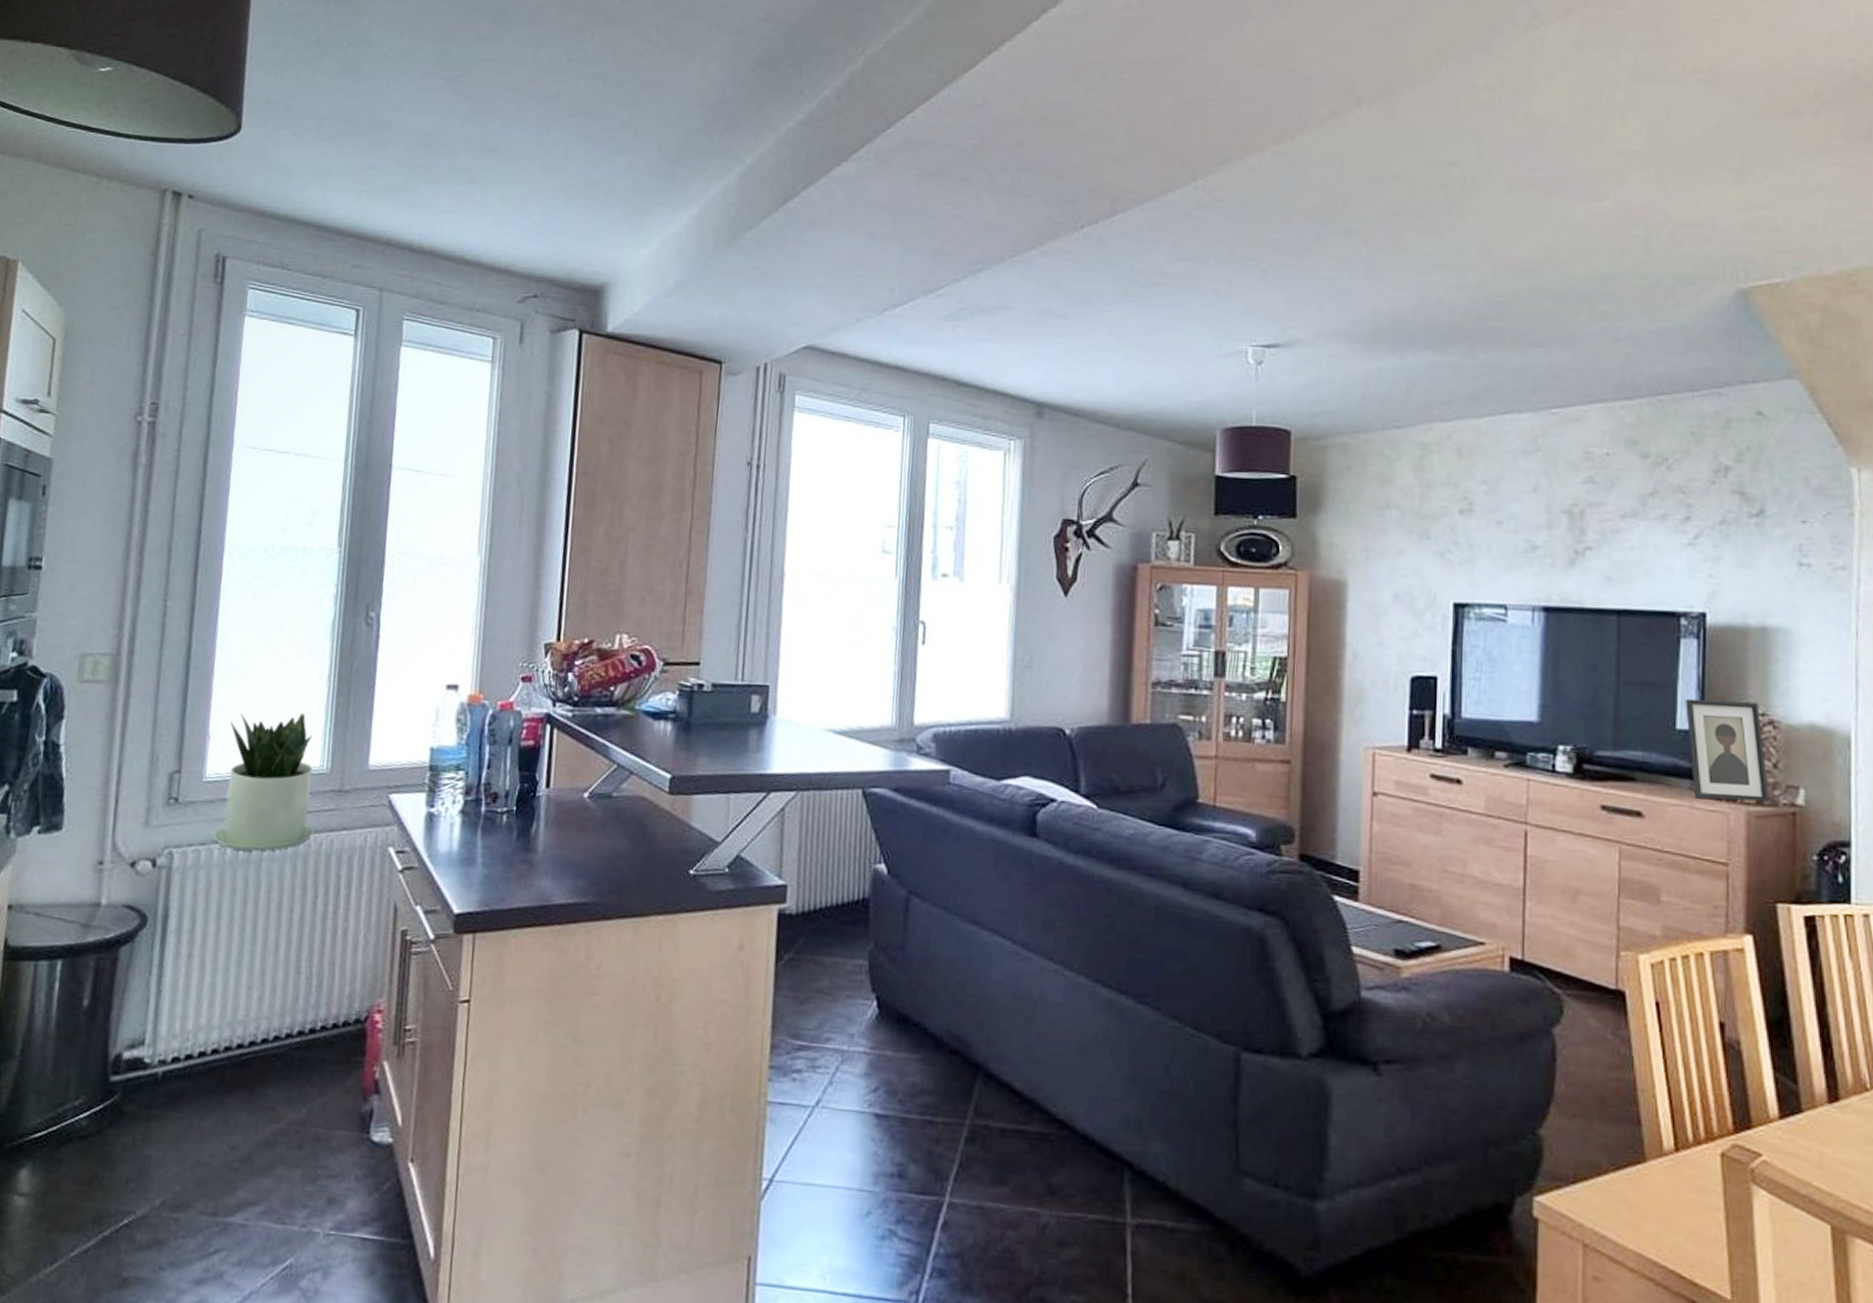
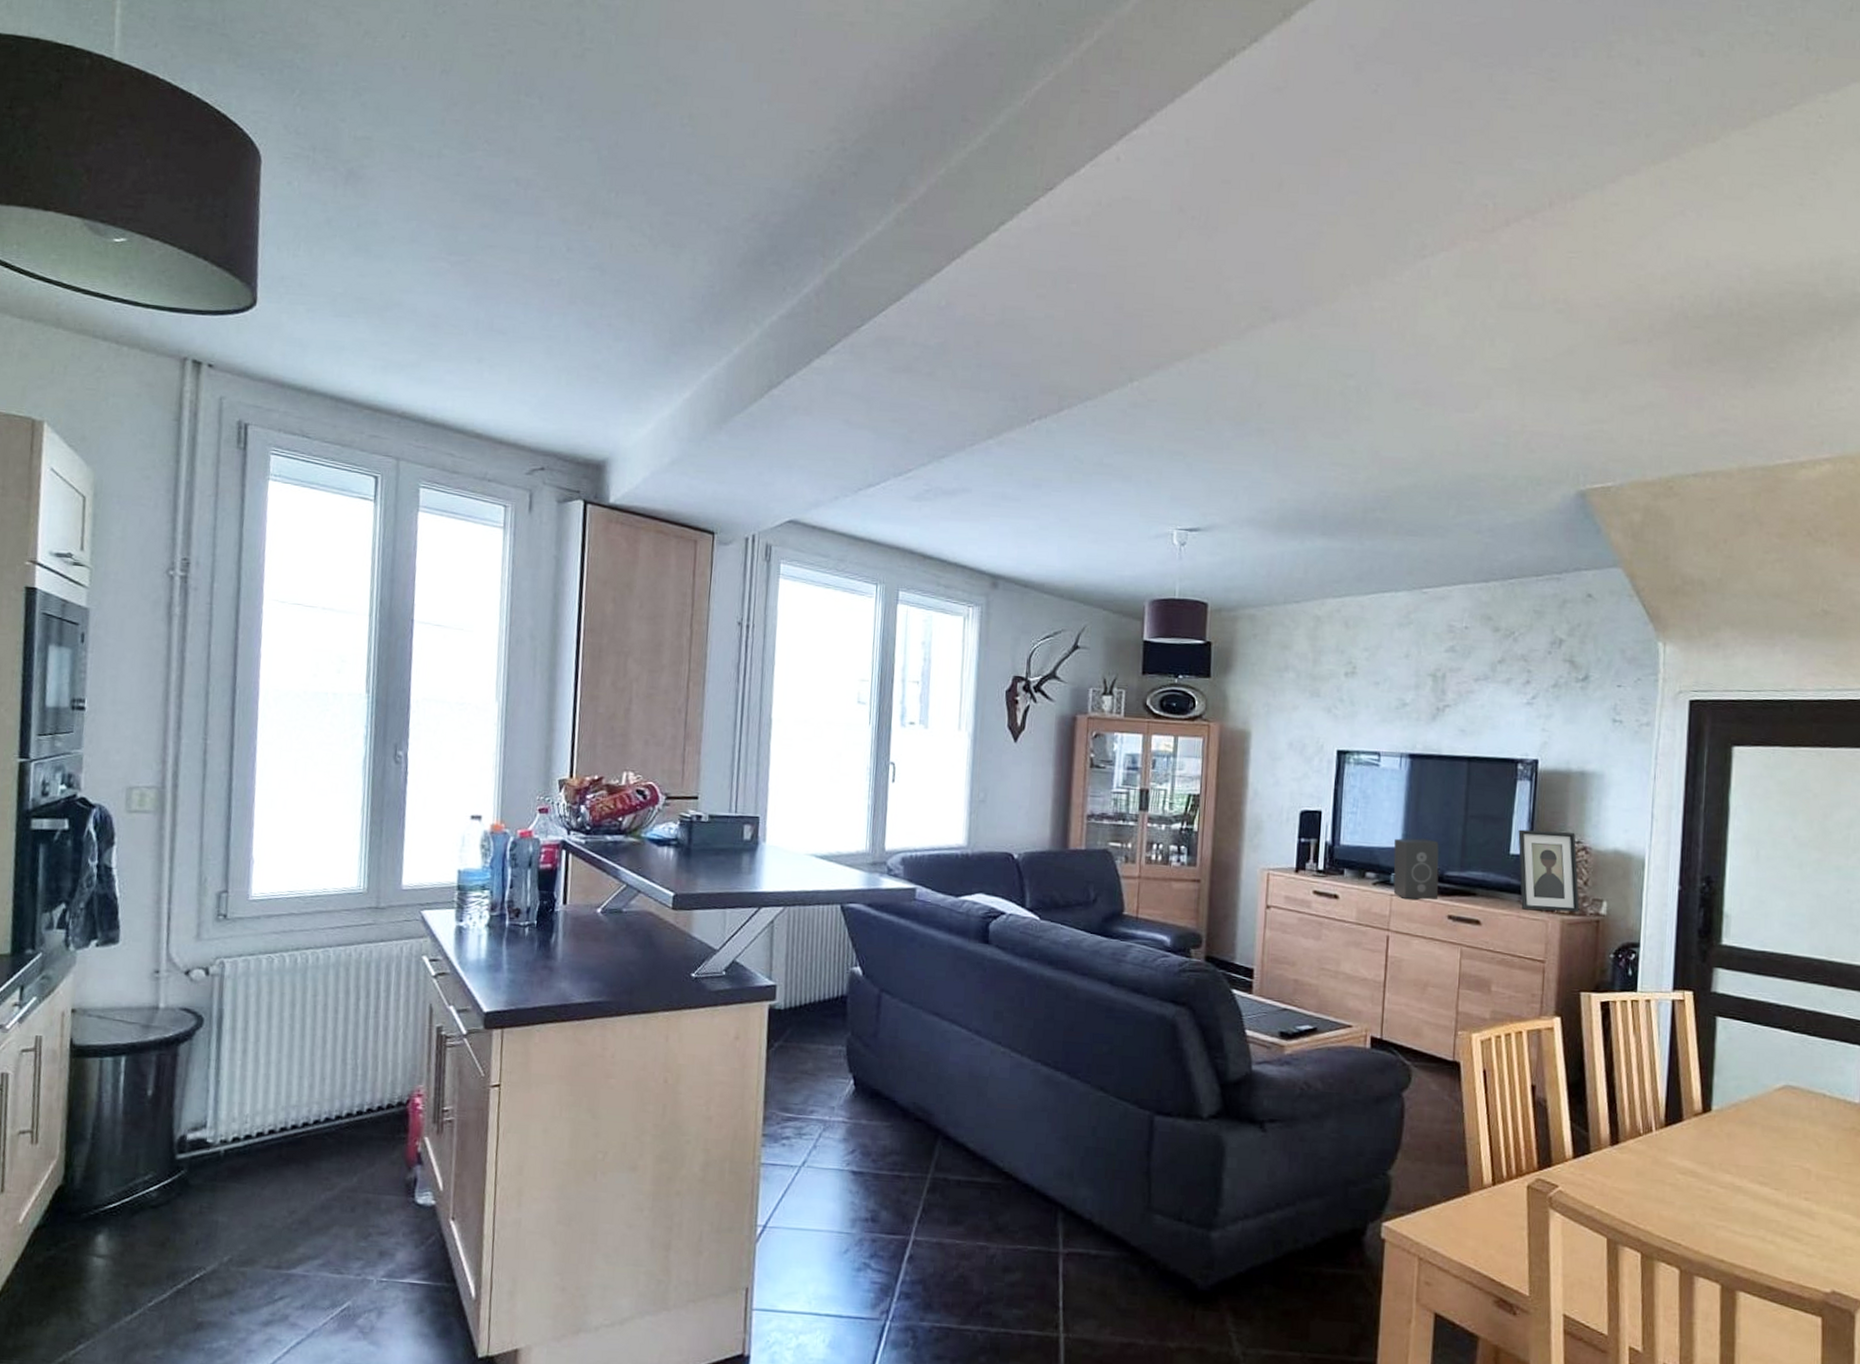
planter: present [212,713,315,852] -> none [260,840,355,961]
speaker: none [1529,709,1588,786] -> present [1393,838,1439,900]

